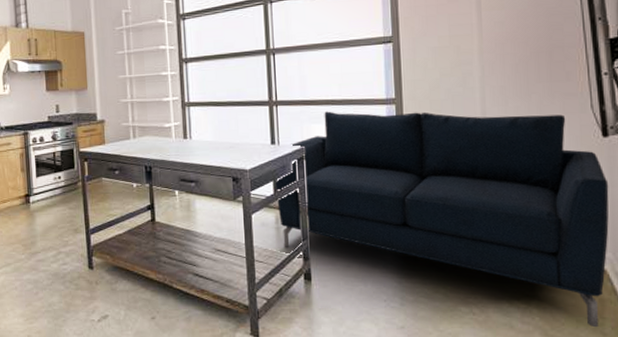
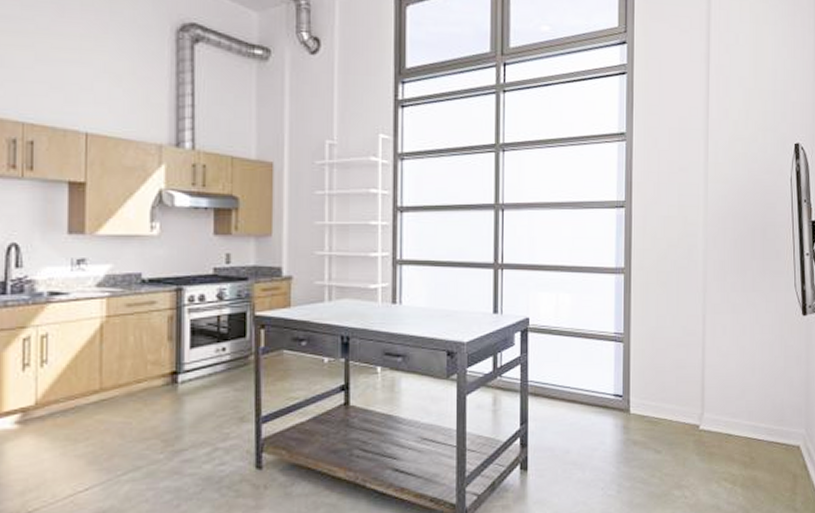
sofa: present [275,111,609,328] -> none [495,278,805,504]

